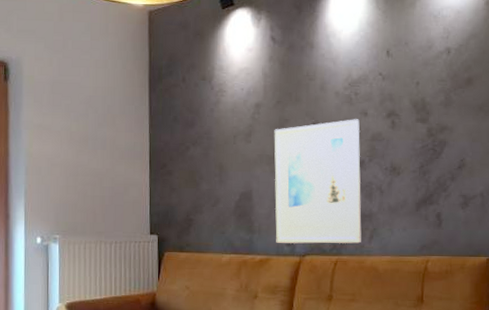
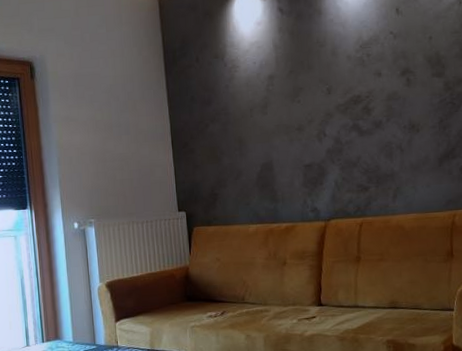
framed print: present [274,119,362,244] -> none [289,80,385,210]

